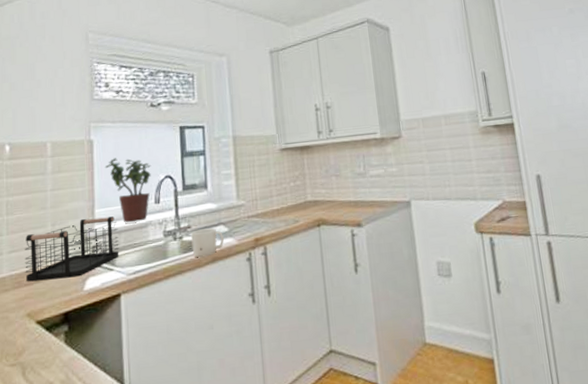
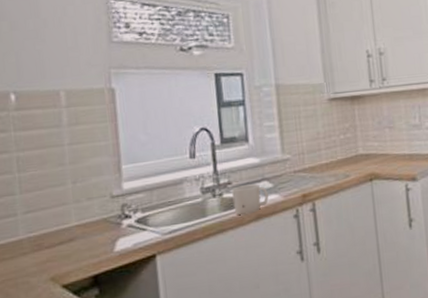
dish rack: present [25,216,120,282] -> none [42,172,152,244]
potted plant: present [104,158,152,223] -> none [130,108,184,180]

